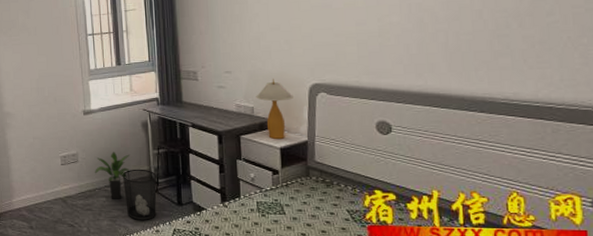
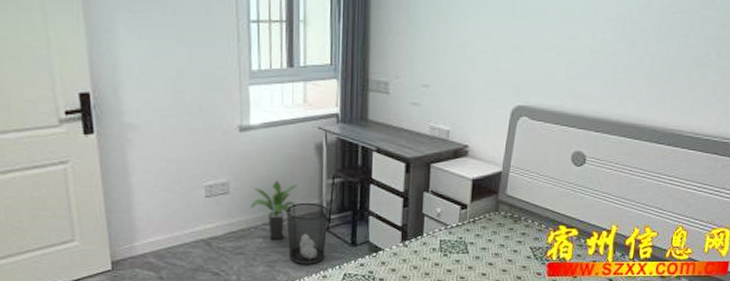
table lamp: present [256,79,293,139] -> none [453,97,494,168]

